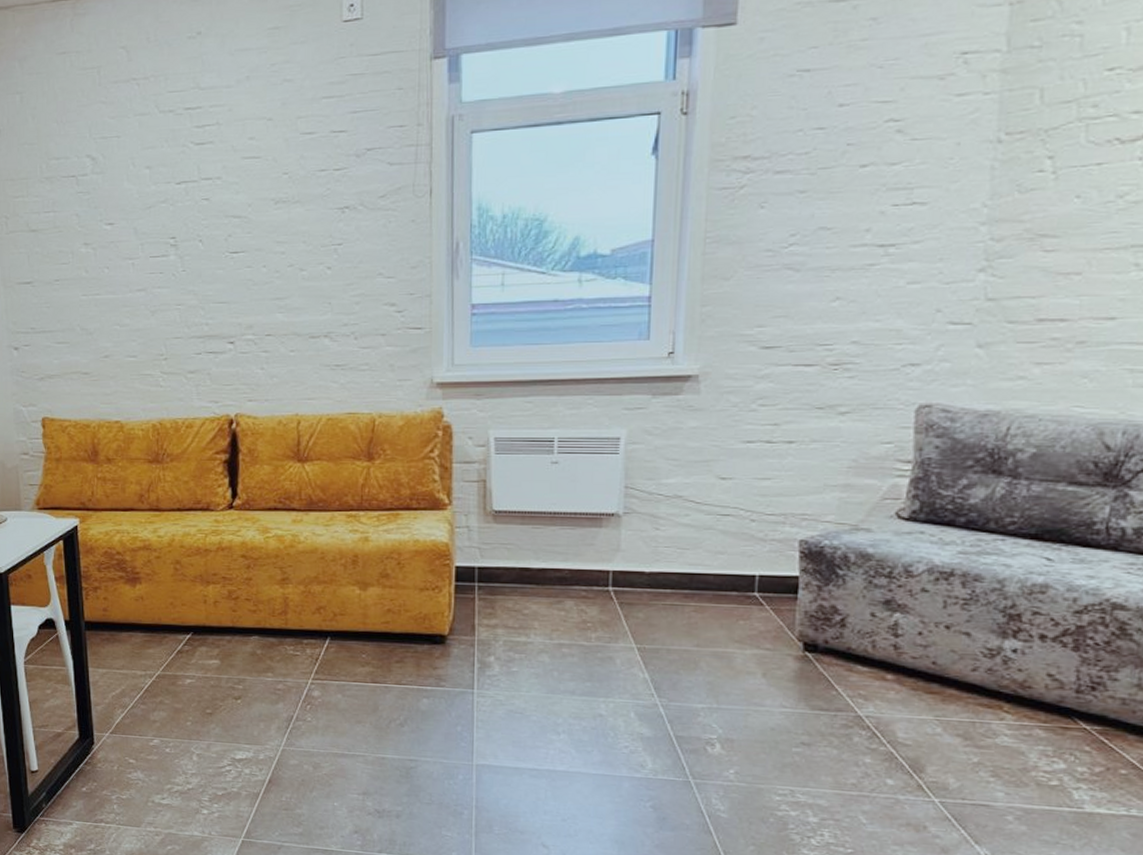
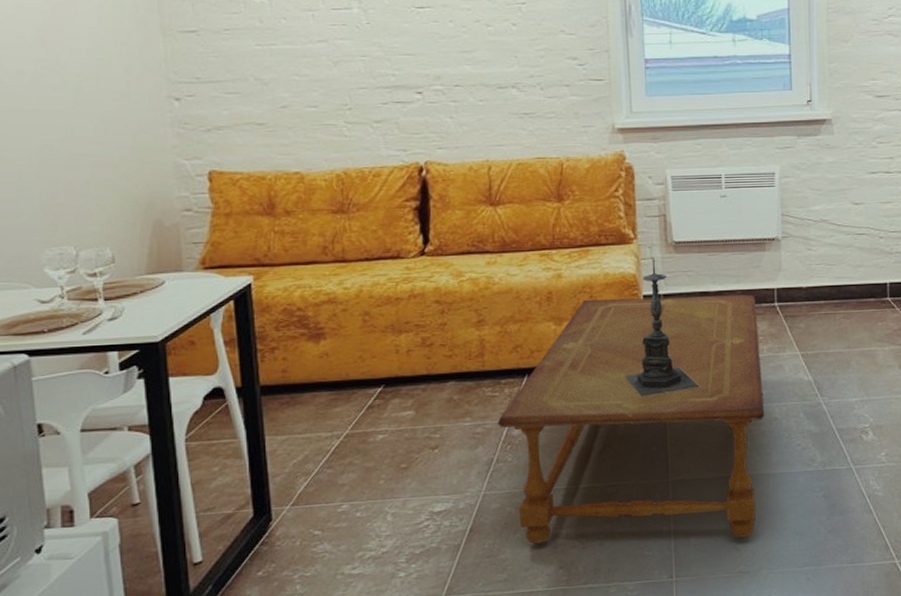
coffee table: none [298,566,588,836] -> present [497,294,765,544]
candle holder: none [430,527,513,674] -> present [624,258,699,397]

